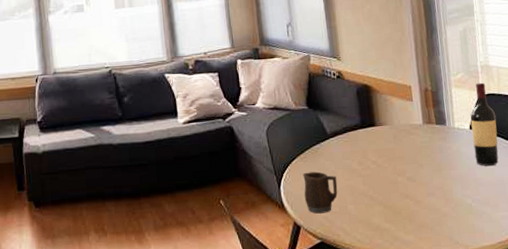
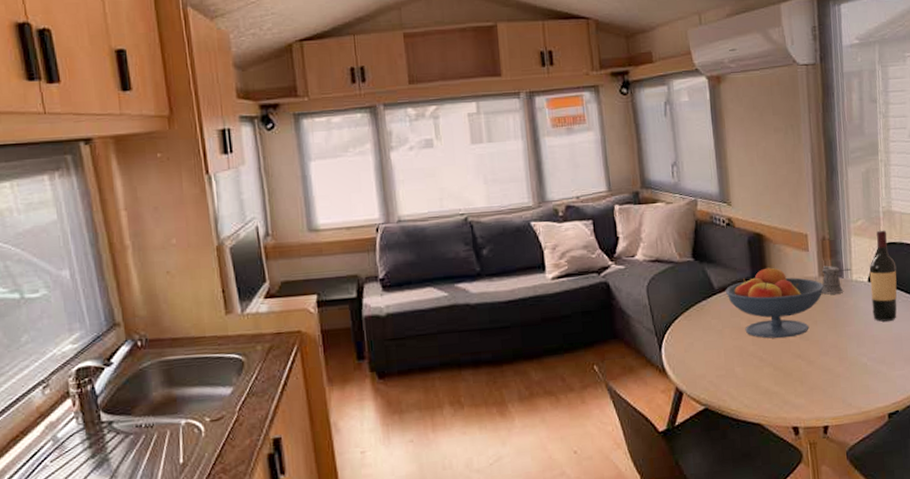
mug: present [303,171,338,214] -> none [687,331,725,378]
fruit bowl: none [337,114,429,180] -> present [725,266,825,339]
pepper shaker: none [425,114,454,141] -> present [821,265,852,295]

